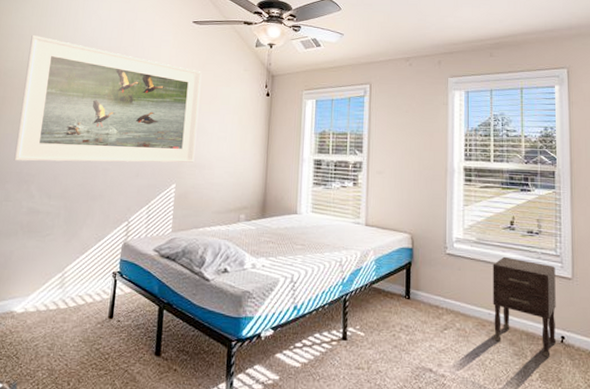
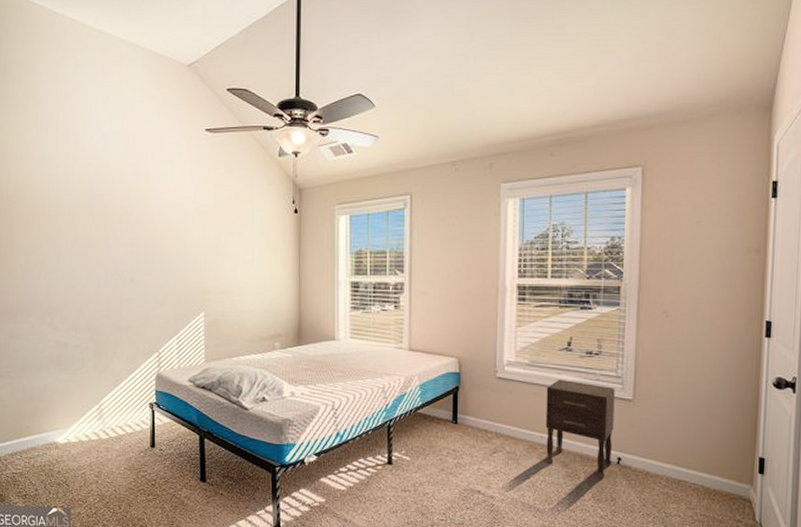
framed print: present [14,34,202,163] -> none [29,153,222,293]

